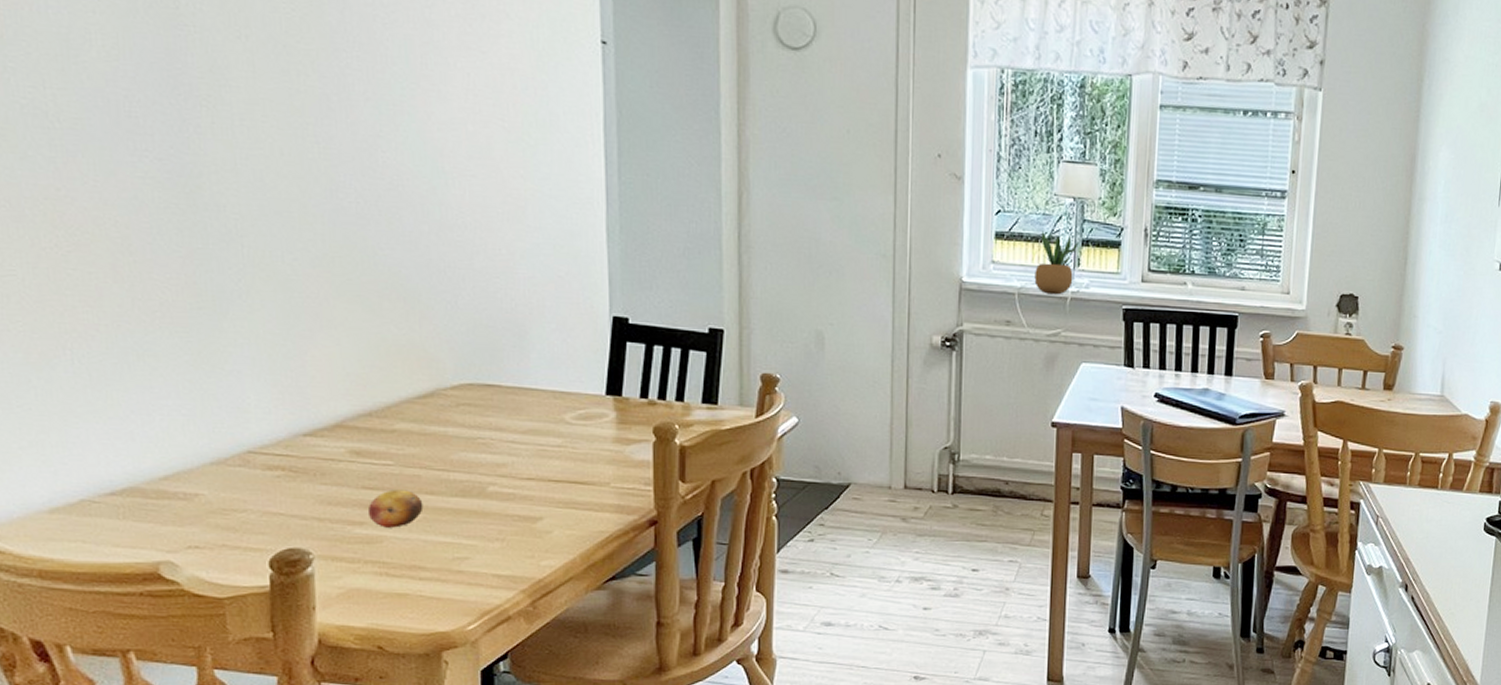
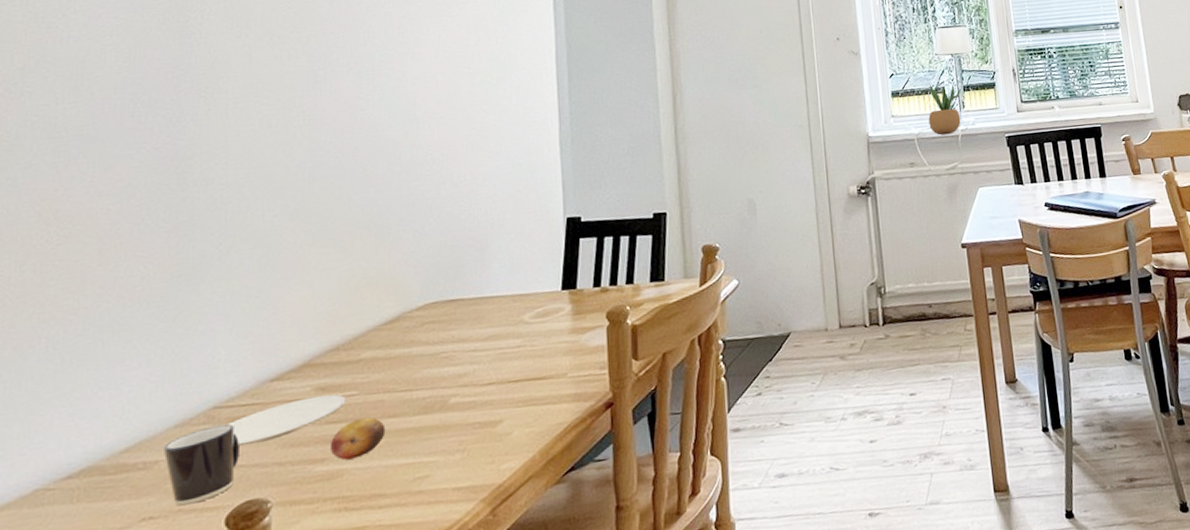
mug: none [202,470,278,541] -> present [164,423,239,506]
plate: none [262,459,382,495] -> present [227,394,346,447]

